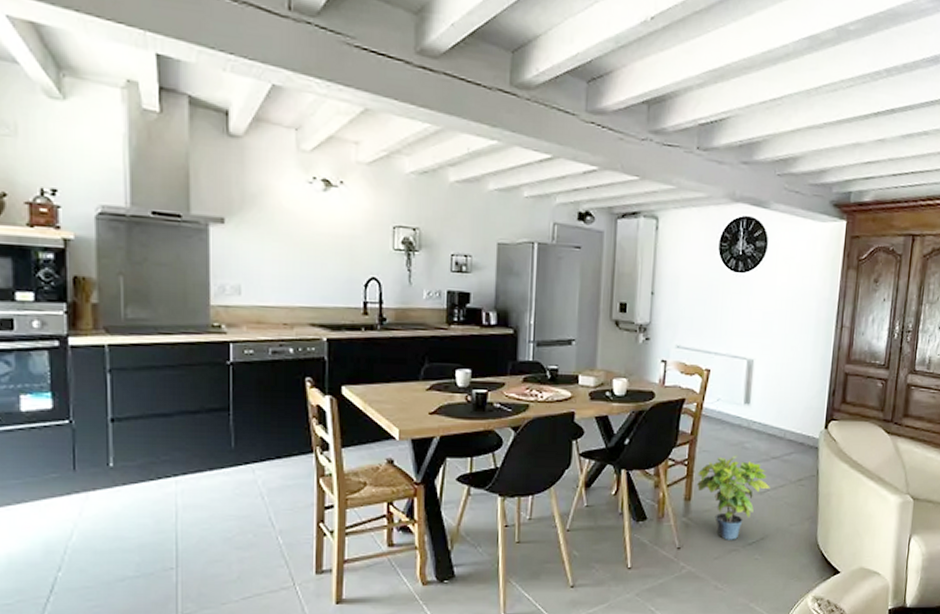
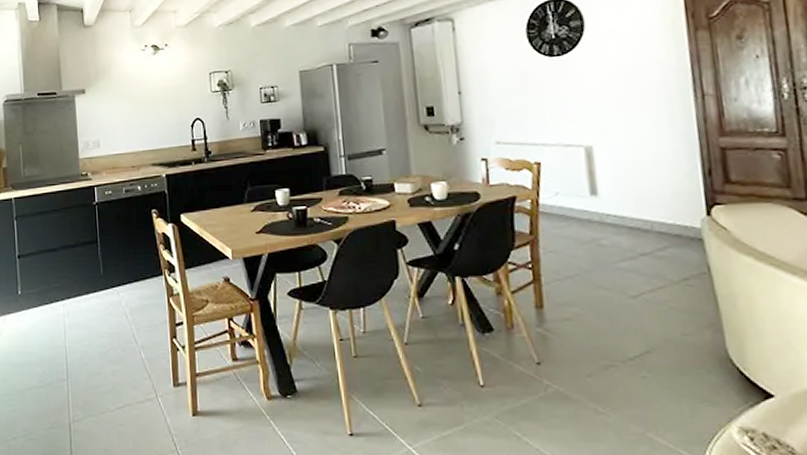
potted plant: present [697,455,770,540] -> none [547,254,645,354]

